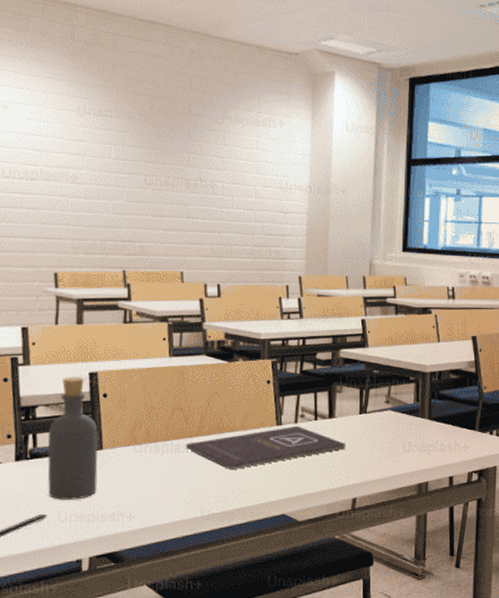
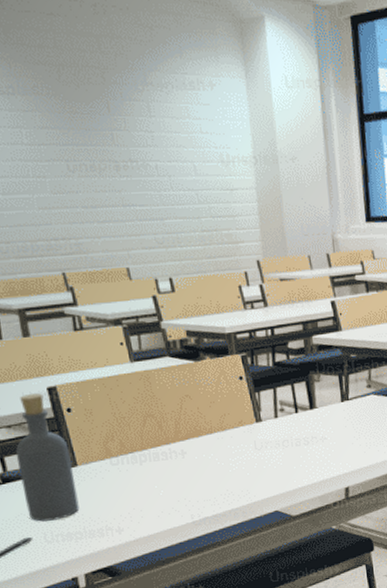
book: present [186,425,346,470] -> none [164,420,332,473]

